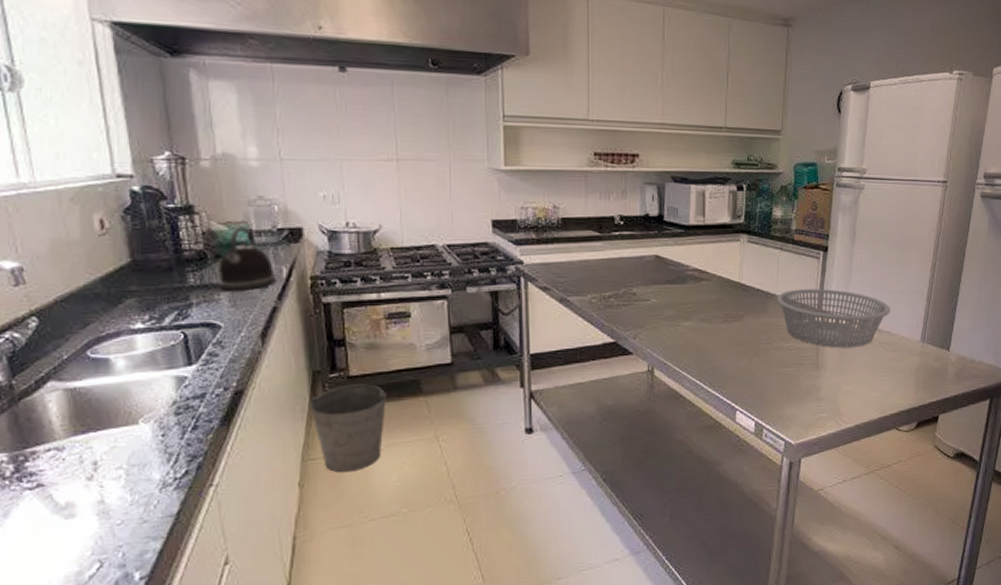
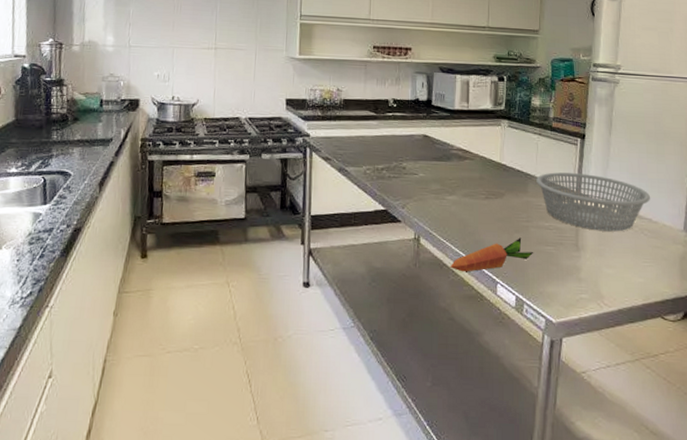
kettle: present [217,226,275,292] -> none [74,96,116,148]
bucket: present [310,384,388,473] -> none [129,230,191,307]
vegetable: none [687,361,774,402] -> present [450,237,534,272]

